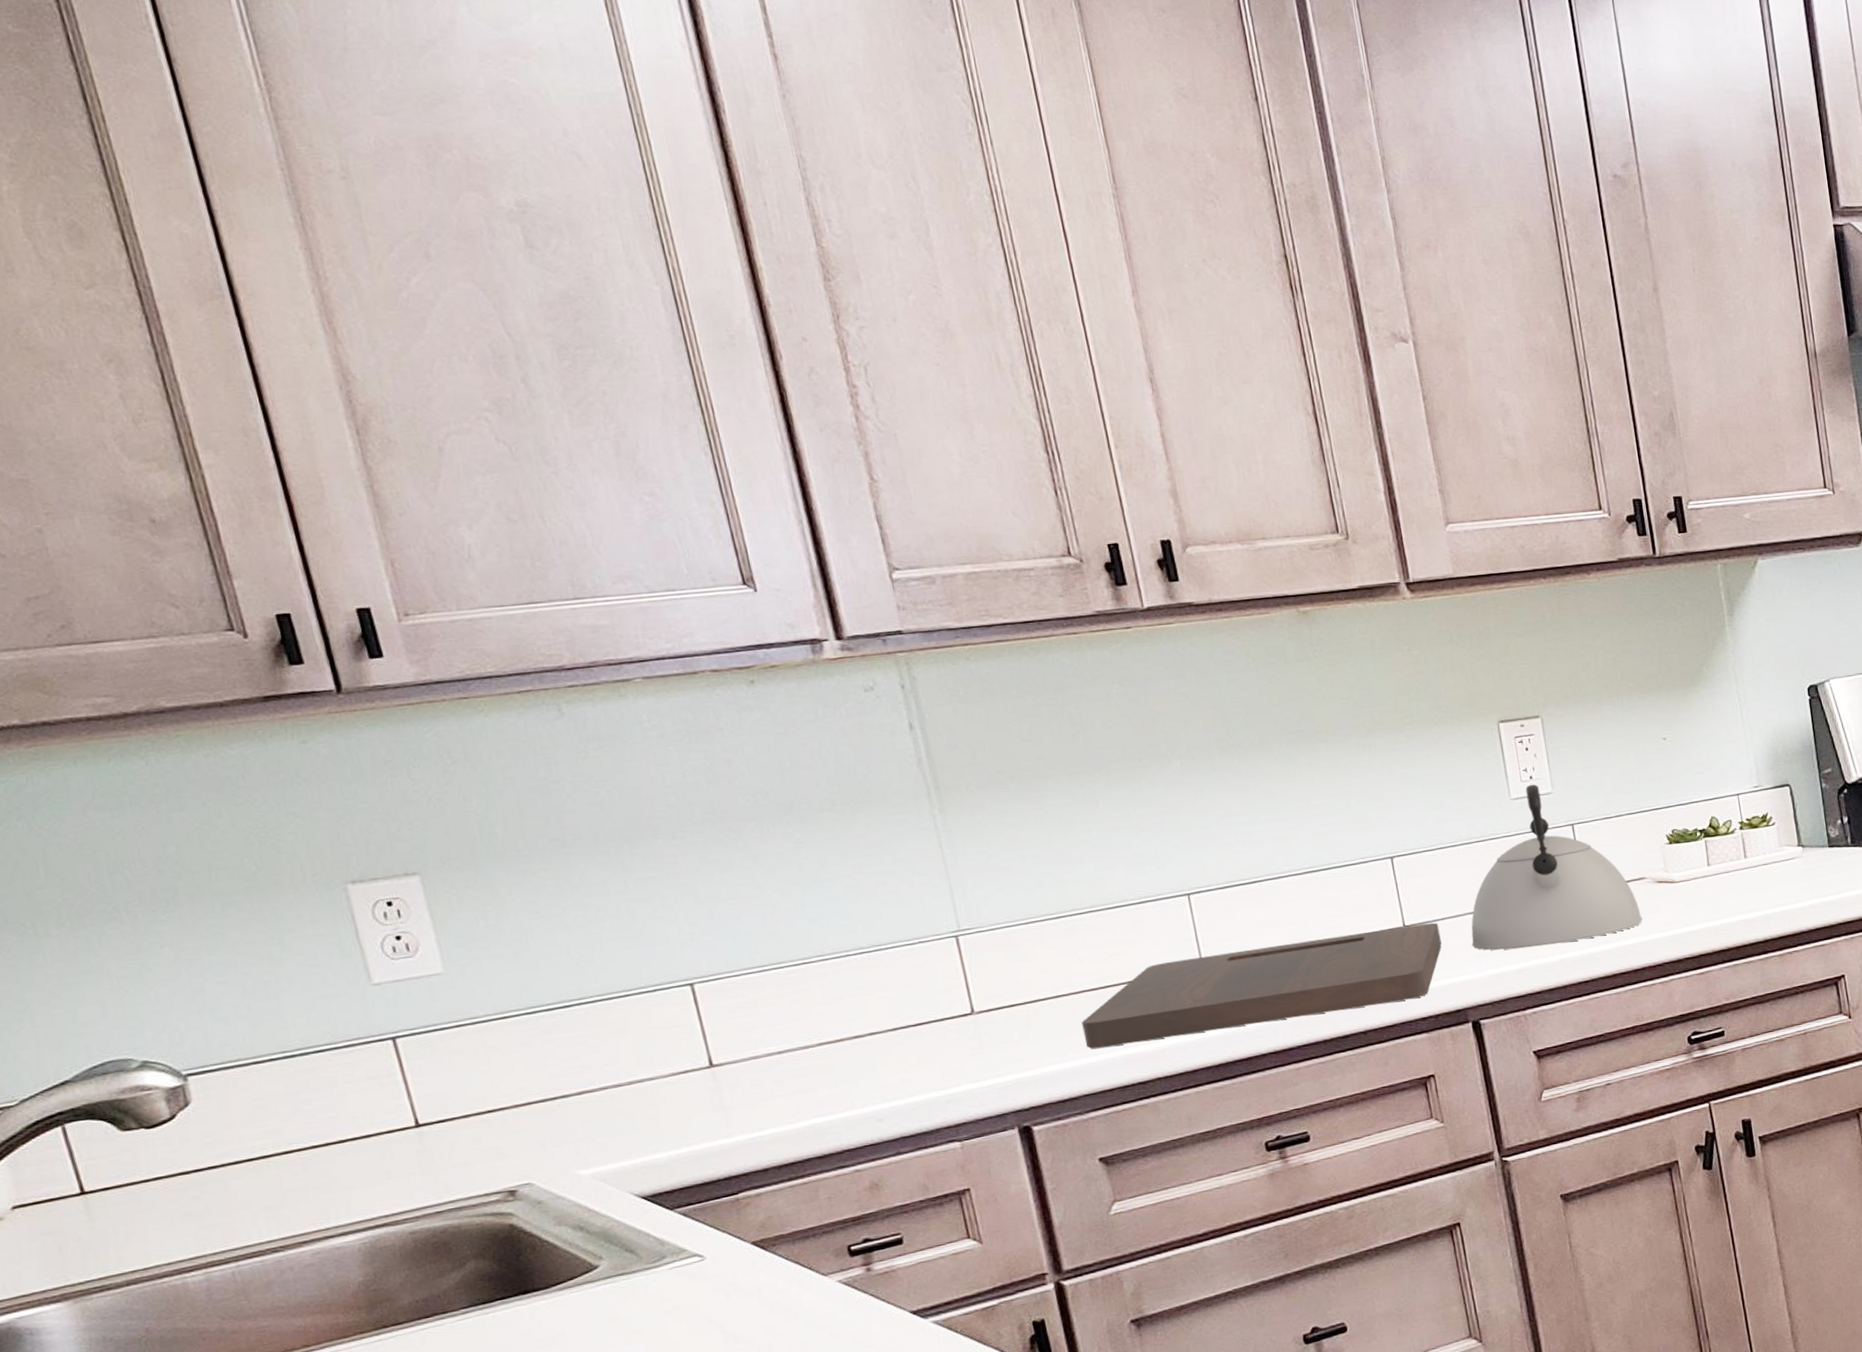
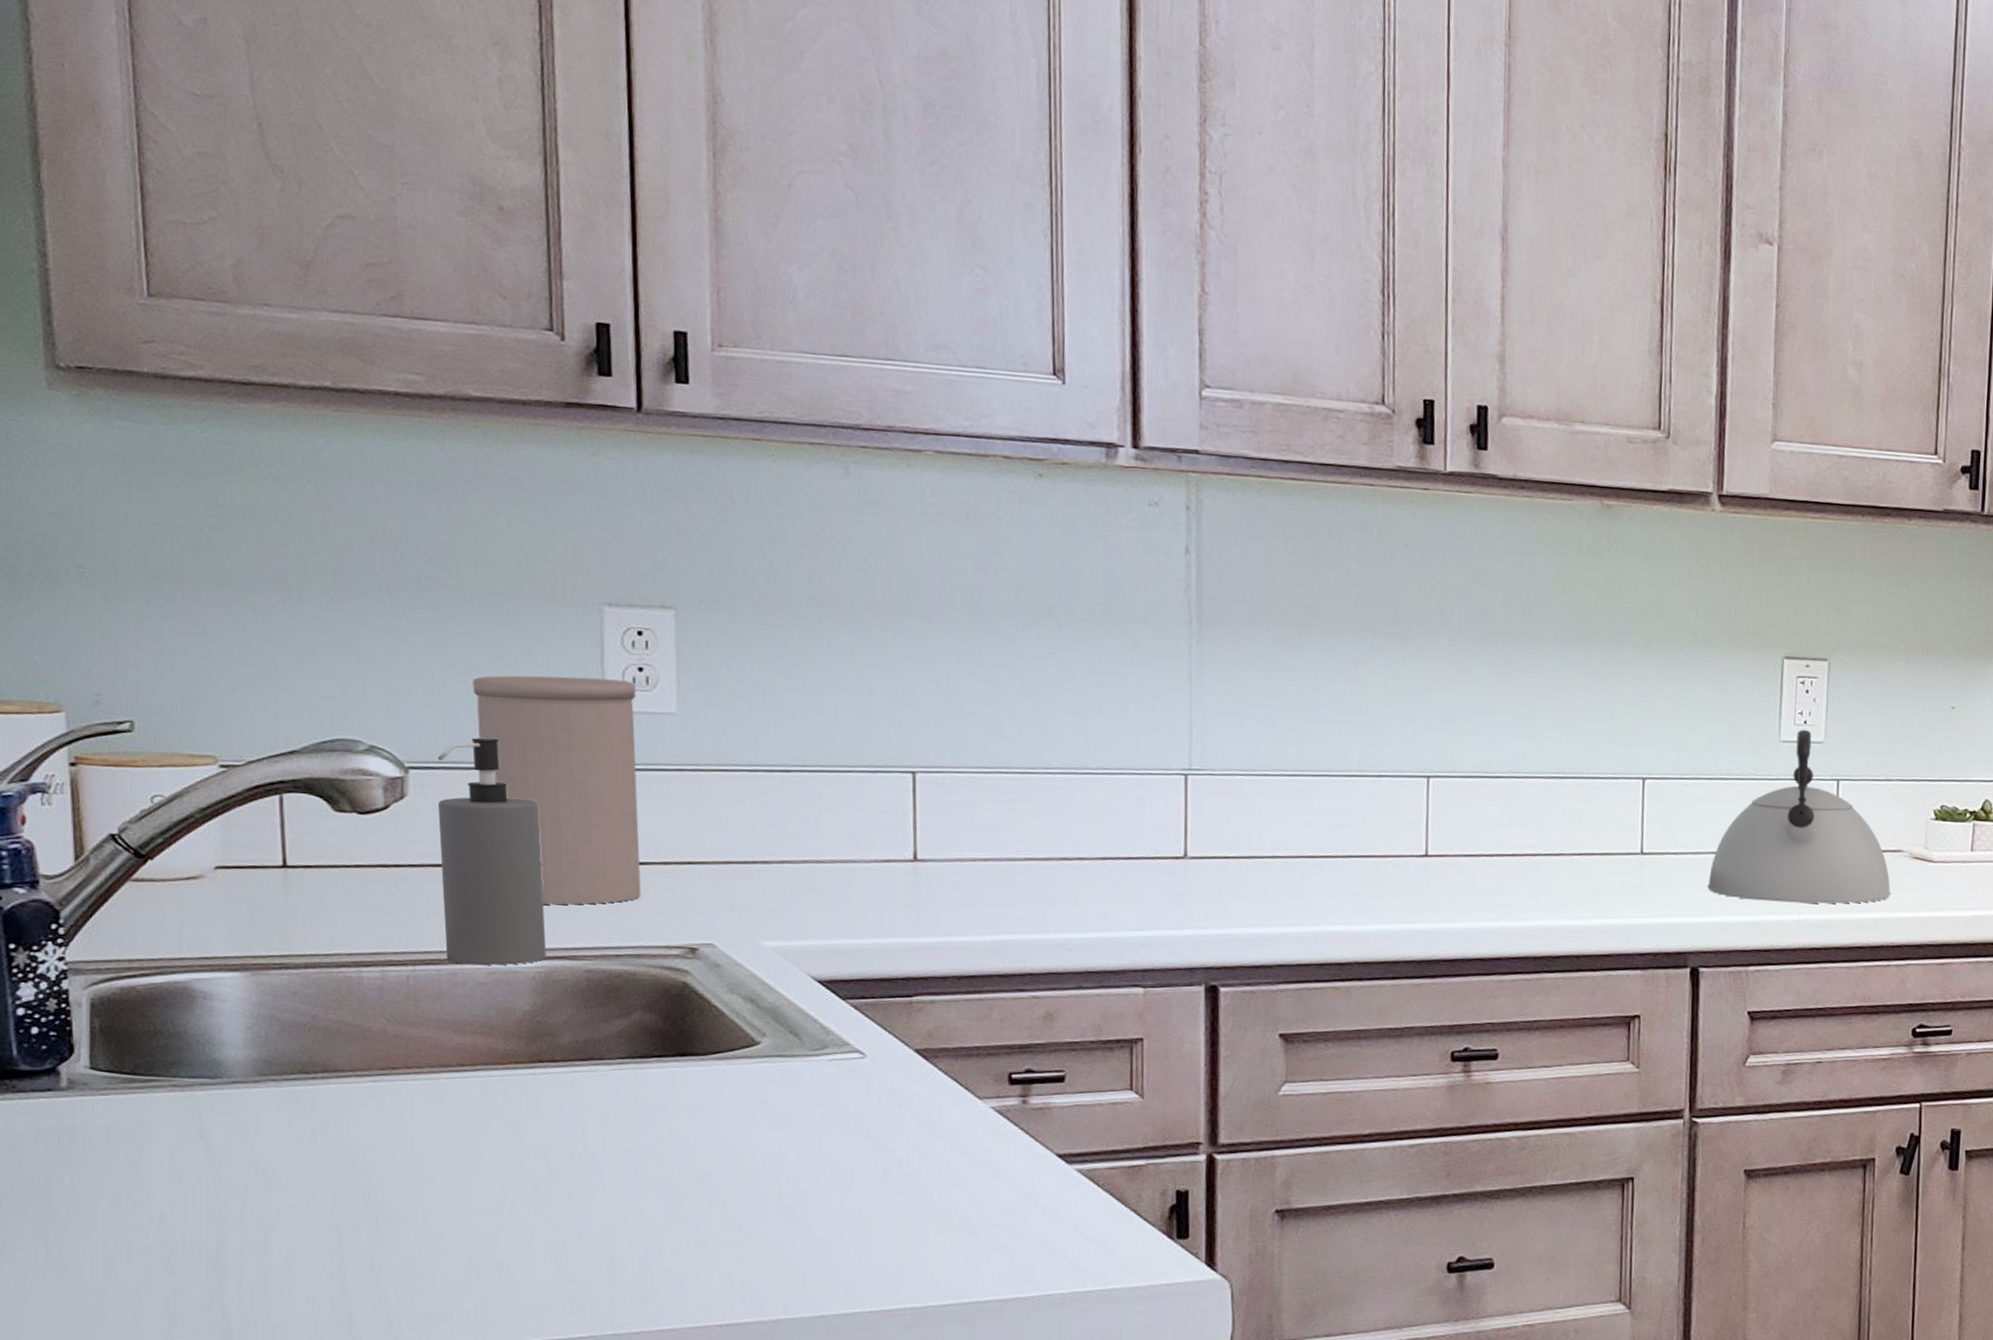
soap dispenser: none [214,1030,368,1252] -> present [437,737,546,966]
canister: none [231,951,449,1179] -> present [473,675,641,905]
cutting board: present [1081,922,1442,1049] -> none [1291,842,1678,932]

